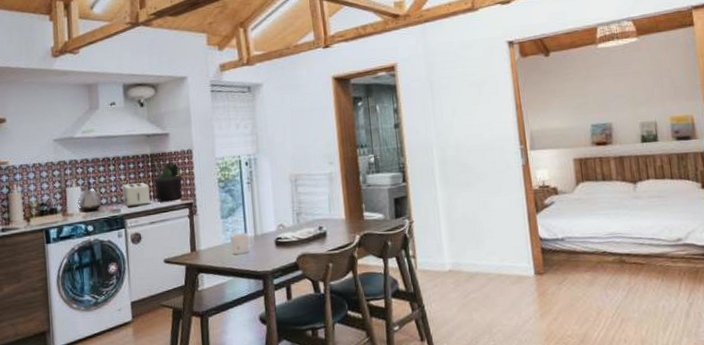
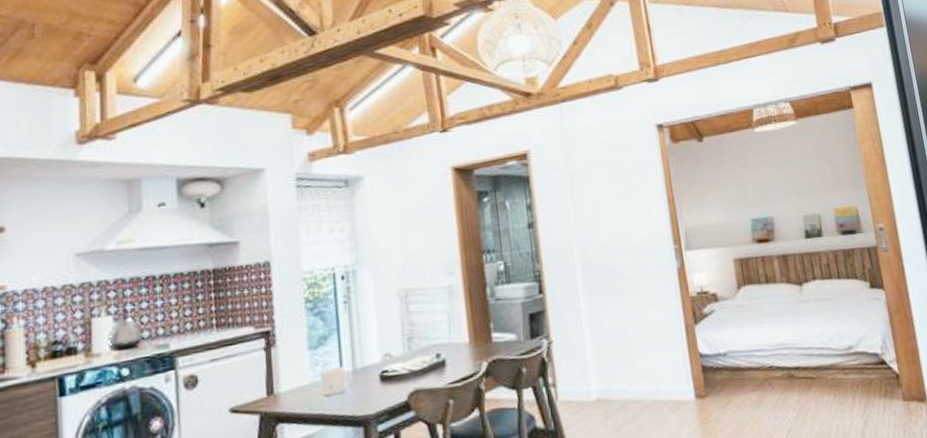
toaster: present [122,183,150,208] -> none [173,307,212,341]
planter: present [154,157,183,202] -> none [217,272,257,332]

